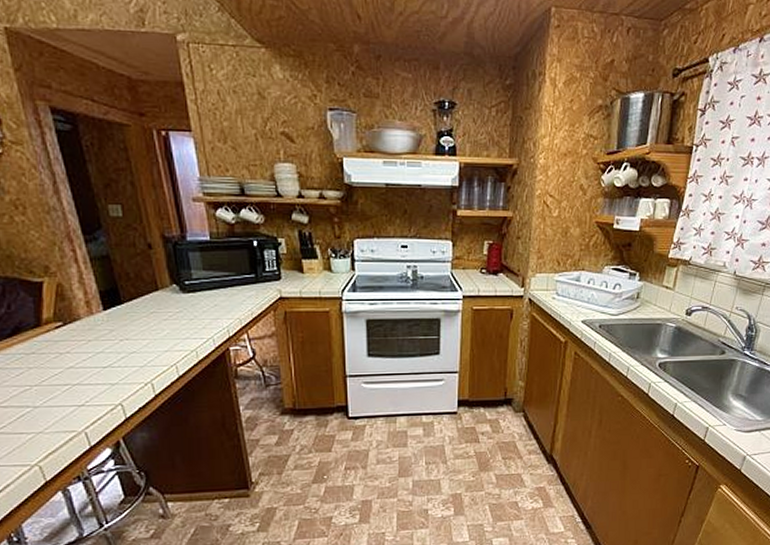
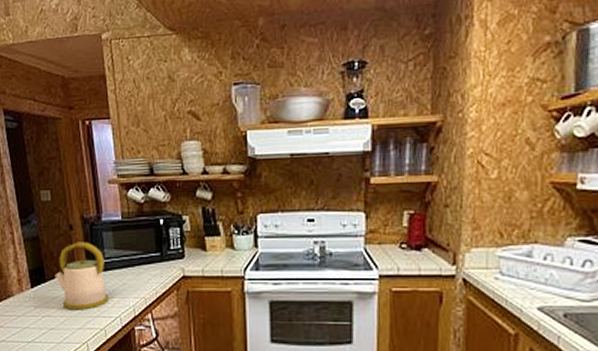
kettle: none [133,262,200,333] -> present [55,242,109,310]

